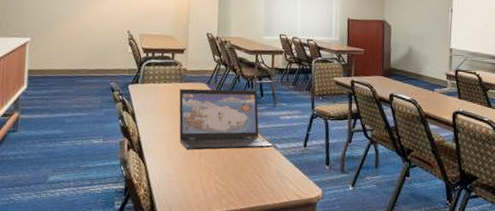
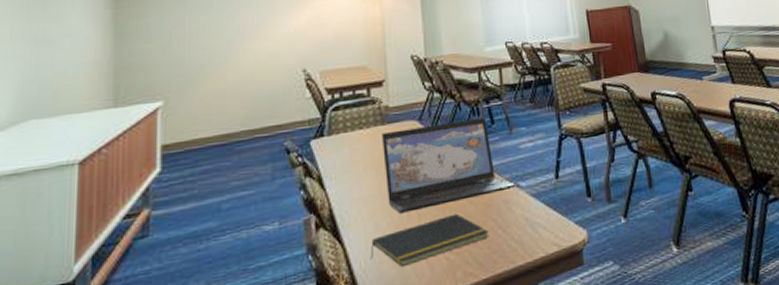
notepad: none [163,158,249,188] -> present [370,213,489,268]

